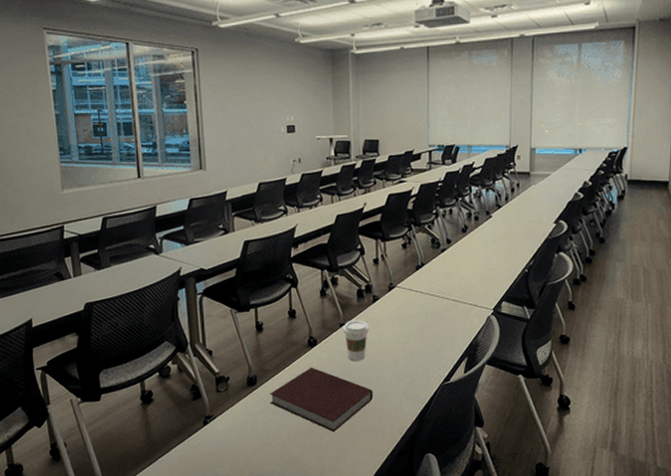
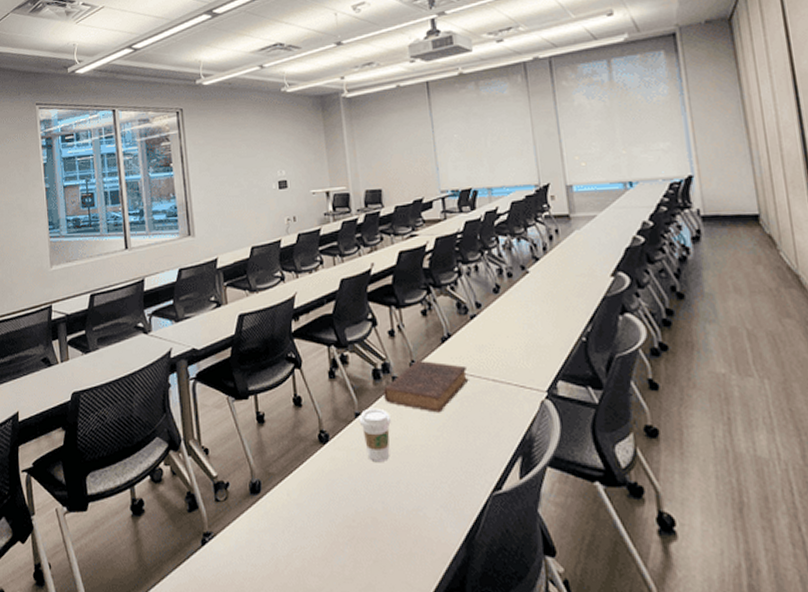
notebook: present [270,367,373,432] -> none [277,469,404,558]
book: none [365,283,434,324] -> present [383,359,469,413]

